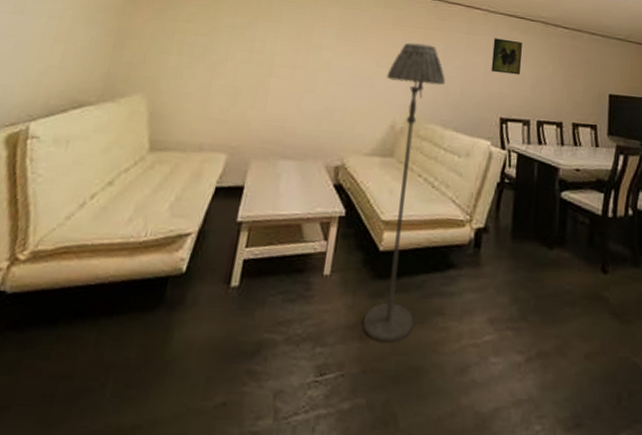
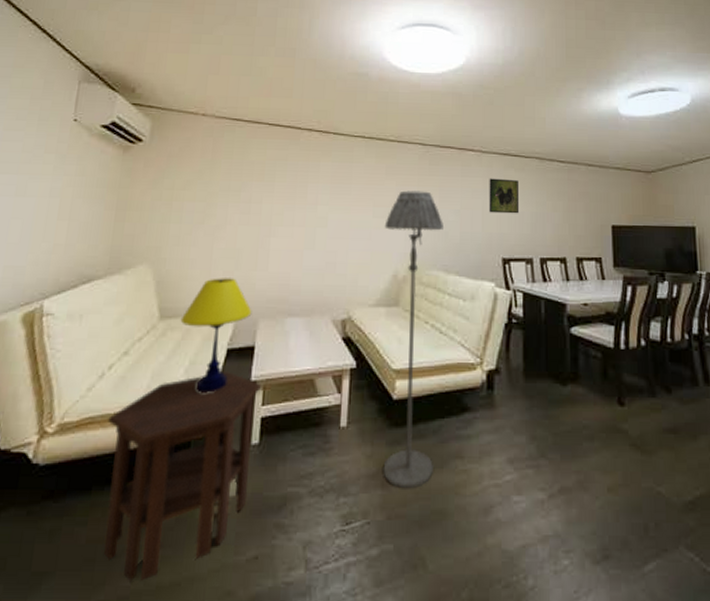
side table: none [64,209,248,421] -> present [103,370,262,581]
table lamp: none [170,114,245,231] -> present [180,278,252,393]

